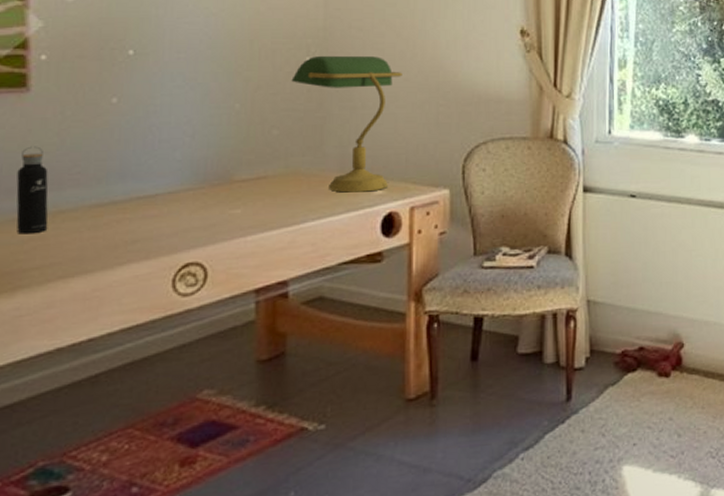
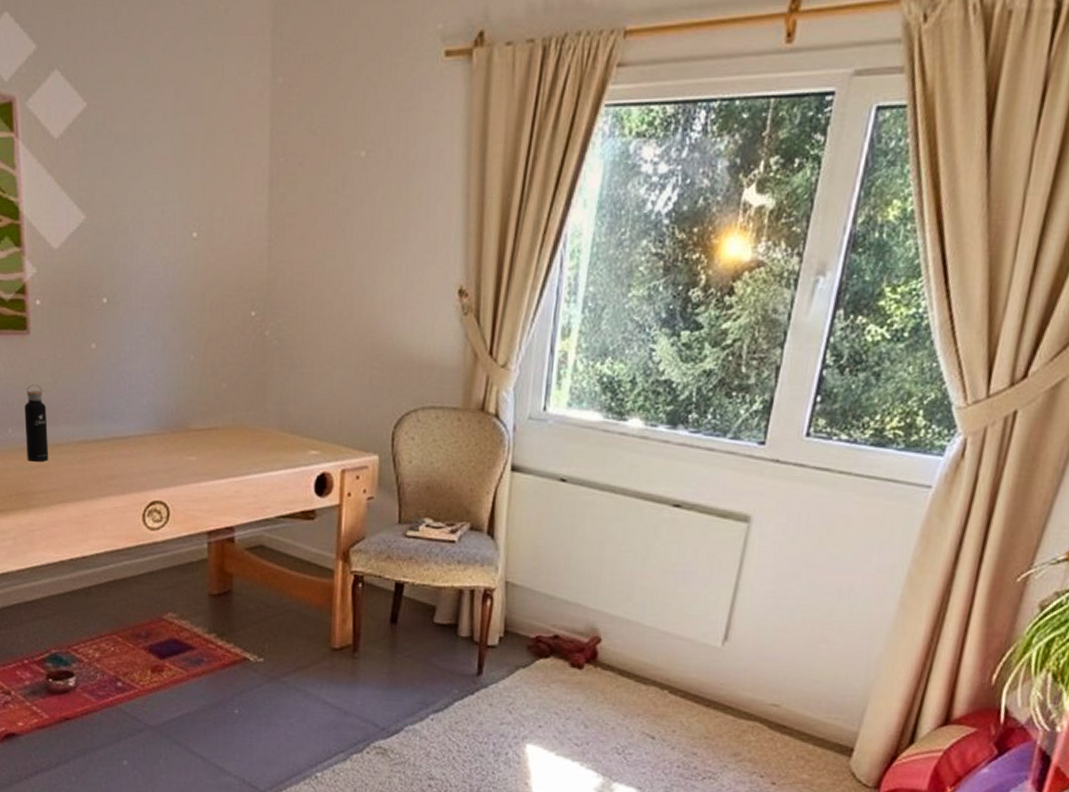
desk lamp: present [291,55,403,193] -> none [238,310,339,451]

